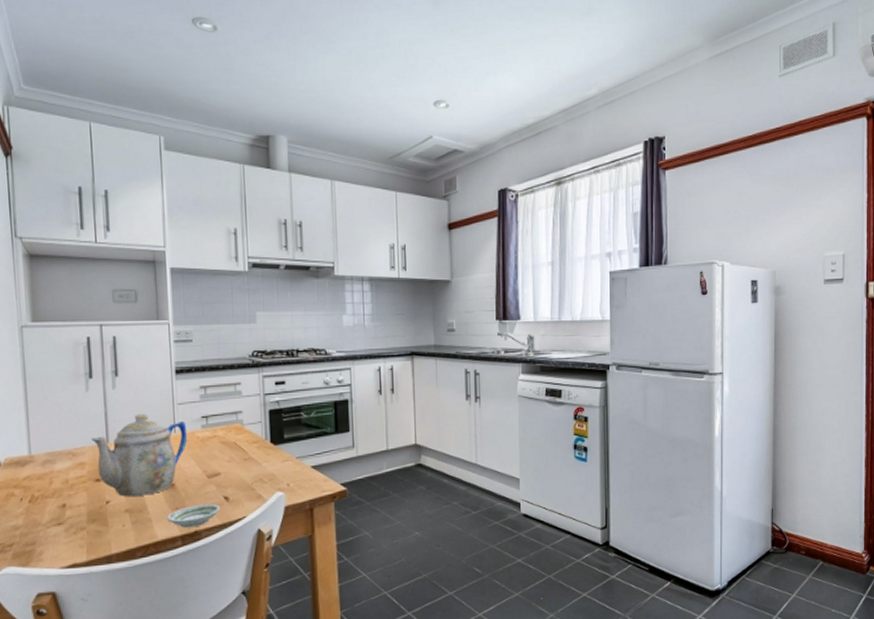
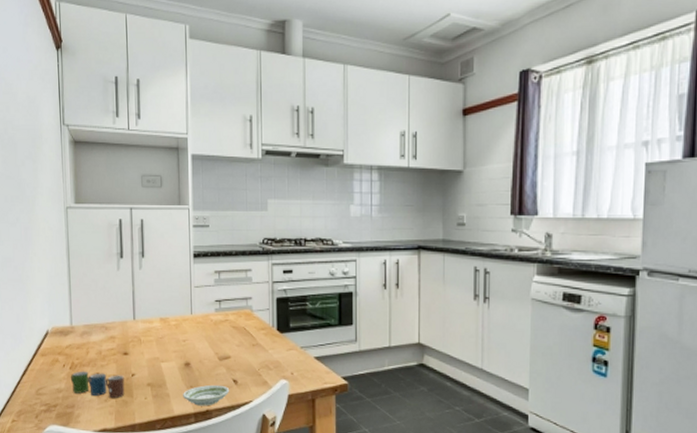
cup: none [29,503,98,529] -> present [70,371,125,398]
teapot: present [91,413,188,497] -> none [121,294,203,373]

